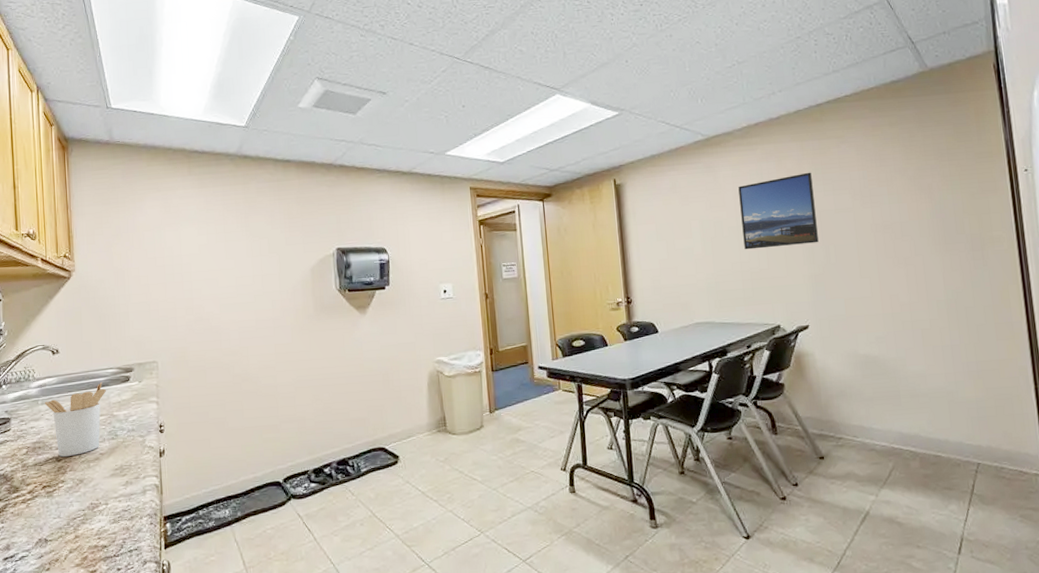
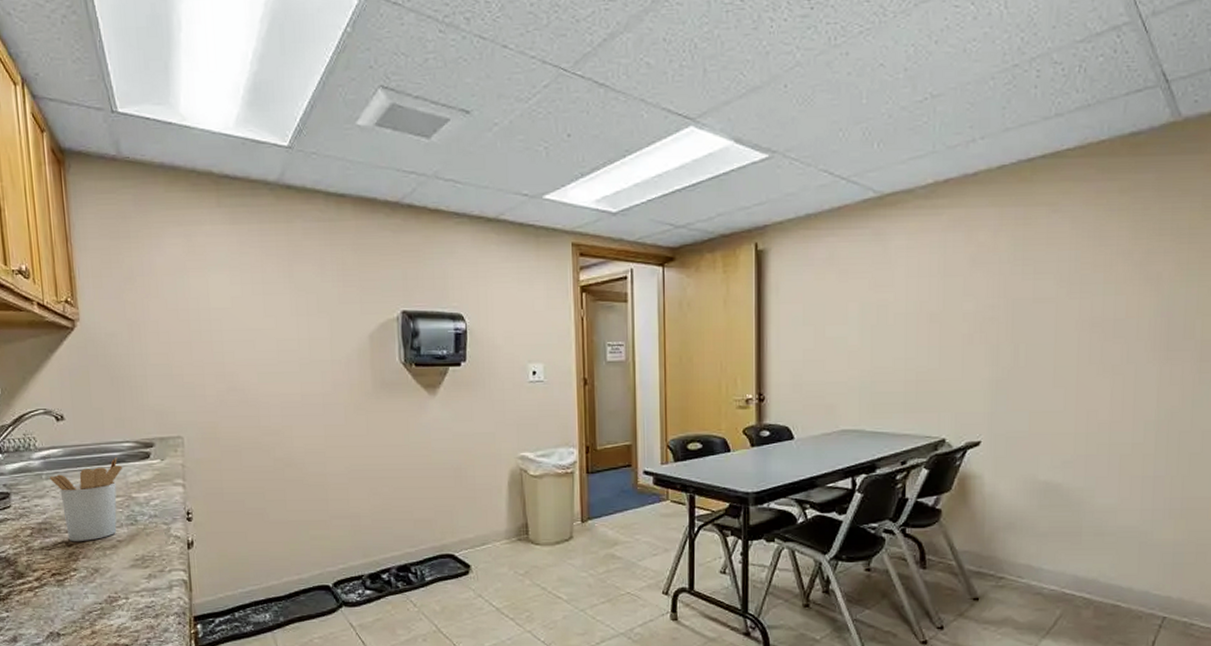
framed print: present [738,172,819,250] -> none [912,248,1009,343]

